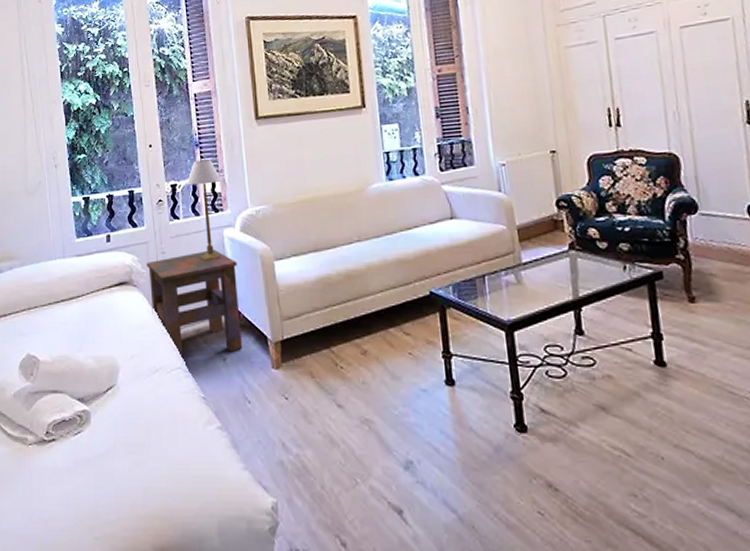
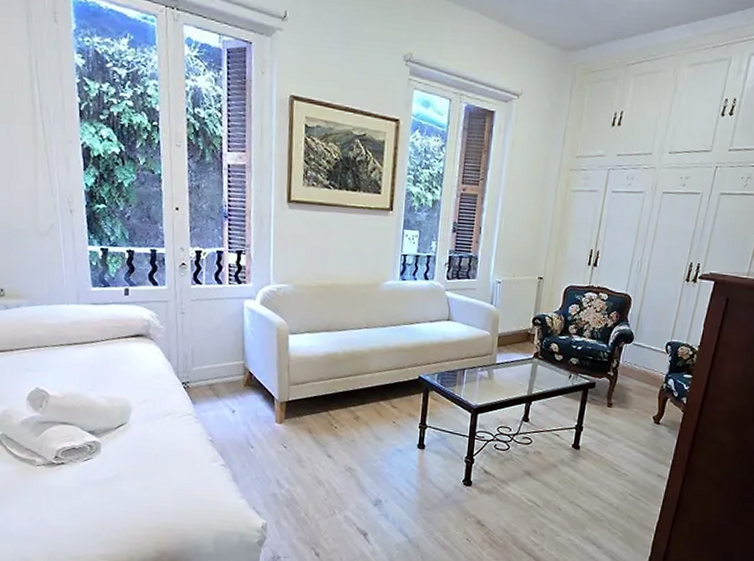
side table: present [147,249,242,360] -> none [165,317,254,408]
table lamp: present [186,159,222,261] -> none [211,231,248,327]

